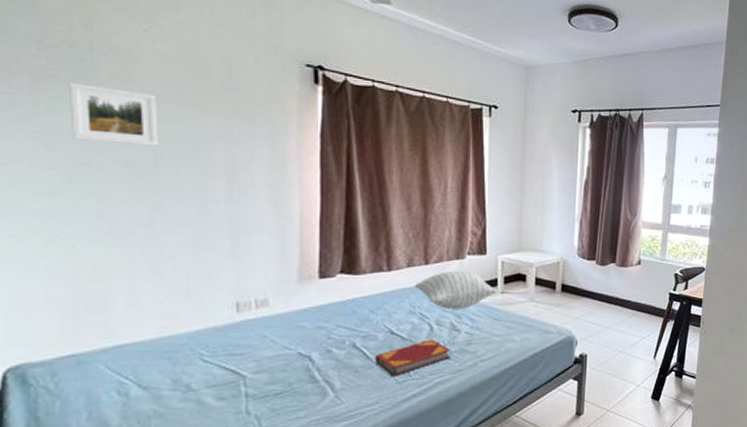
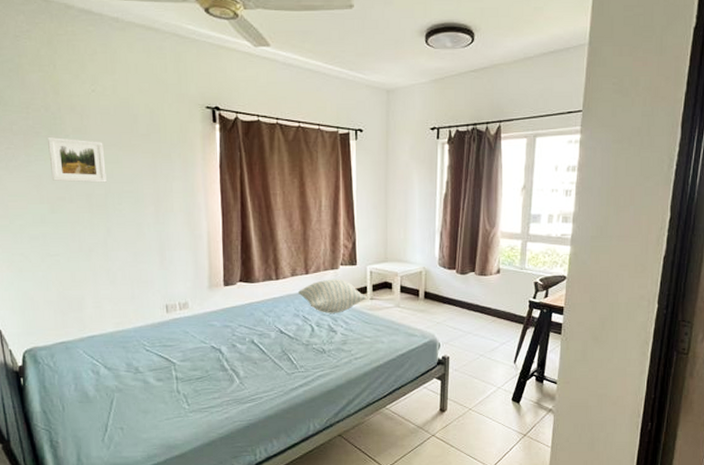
hardback book: present [375,339,451,377] -> none [269,338,330,369]

